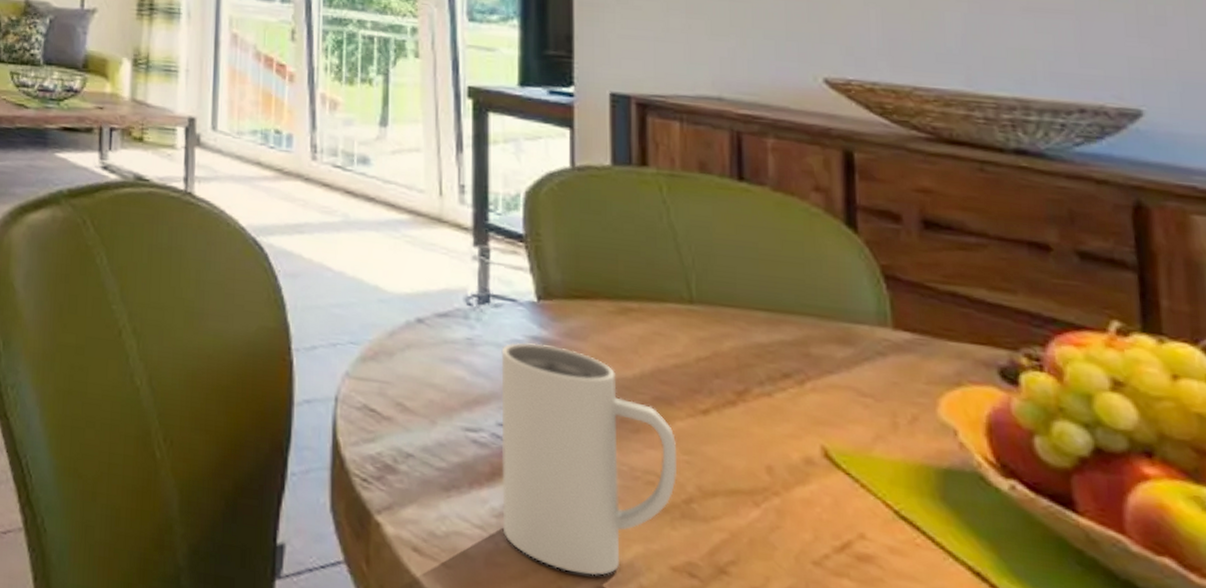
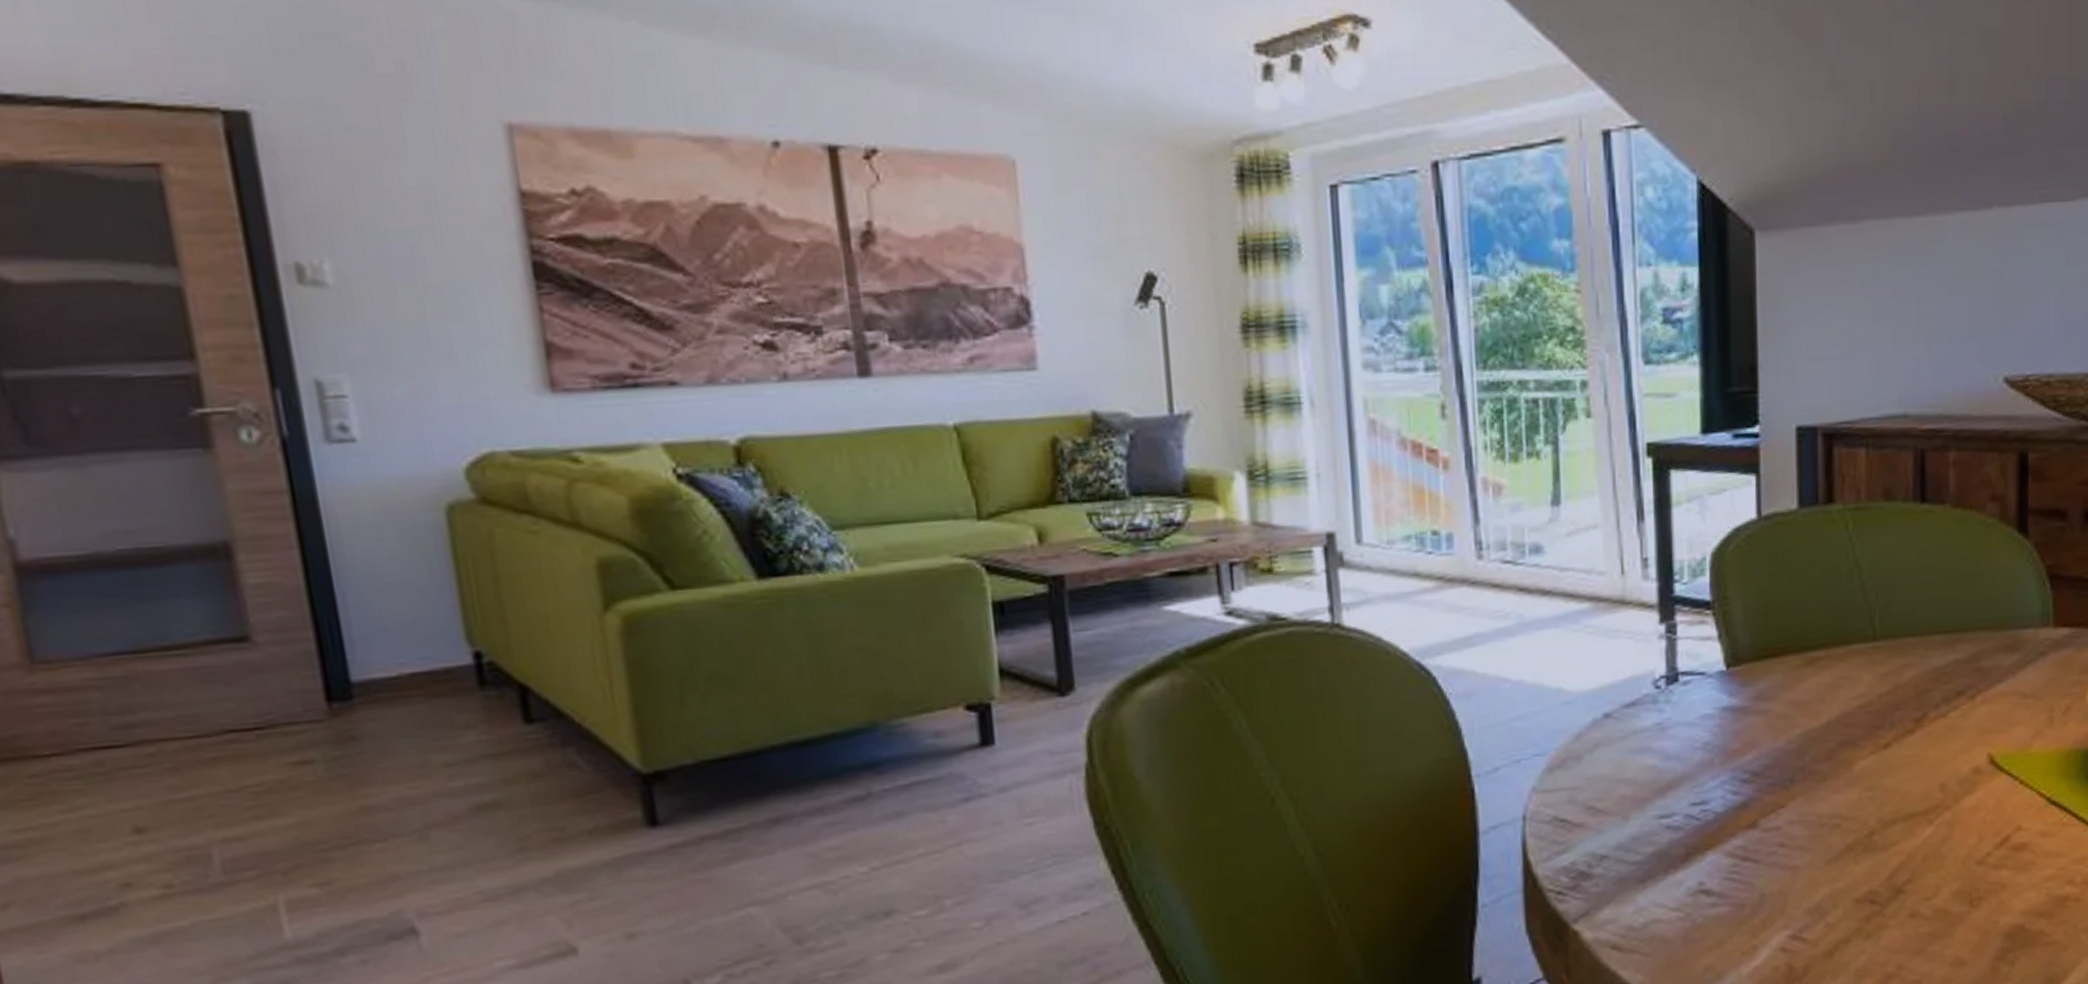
mug: present [501,342,678,576] -> none [1692,712,1861,929]

